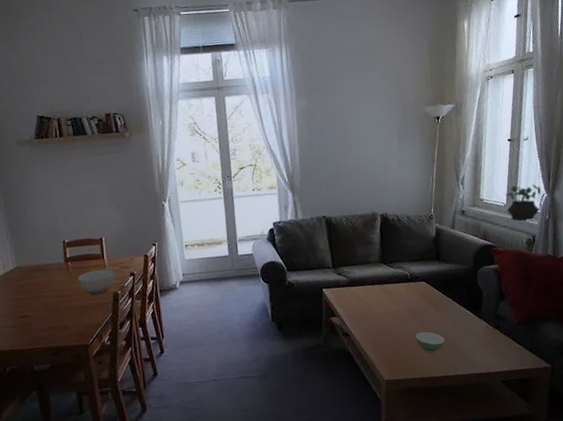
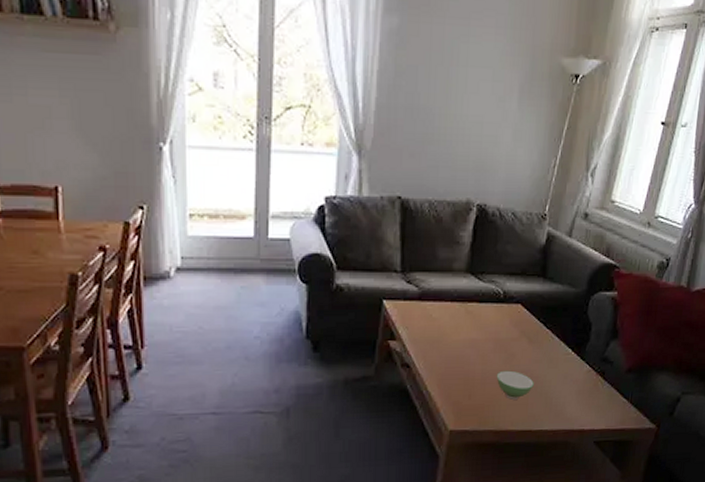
bowl: present [77,268,115,296] -> none [12,235,74,274]
potted plant: present [505,184,542,221] -> none [641,187,690,237]

